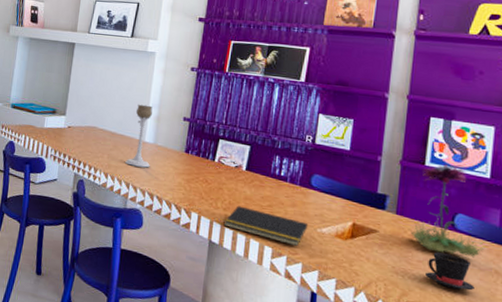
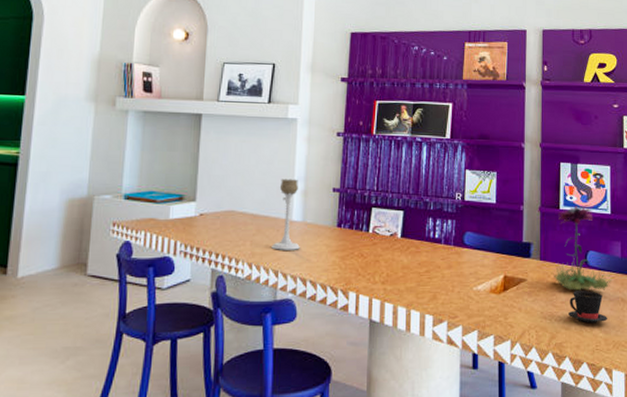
notepad: present [223,205,309,247] -> none [383,276,465,310]

